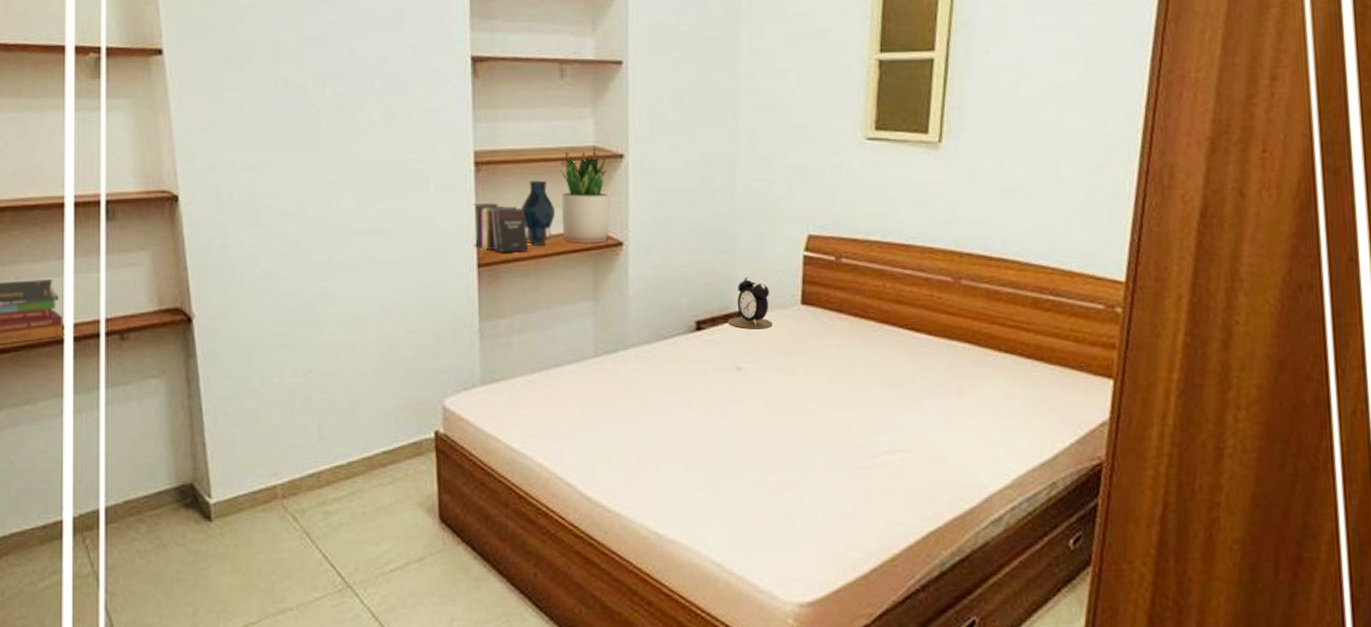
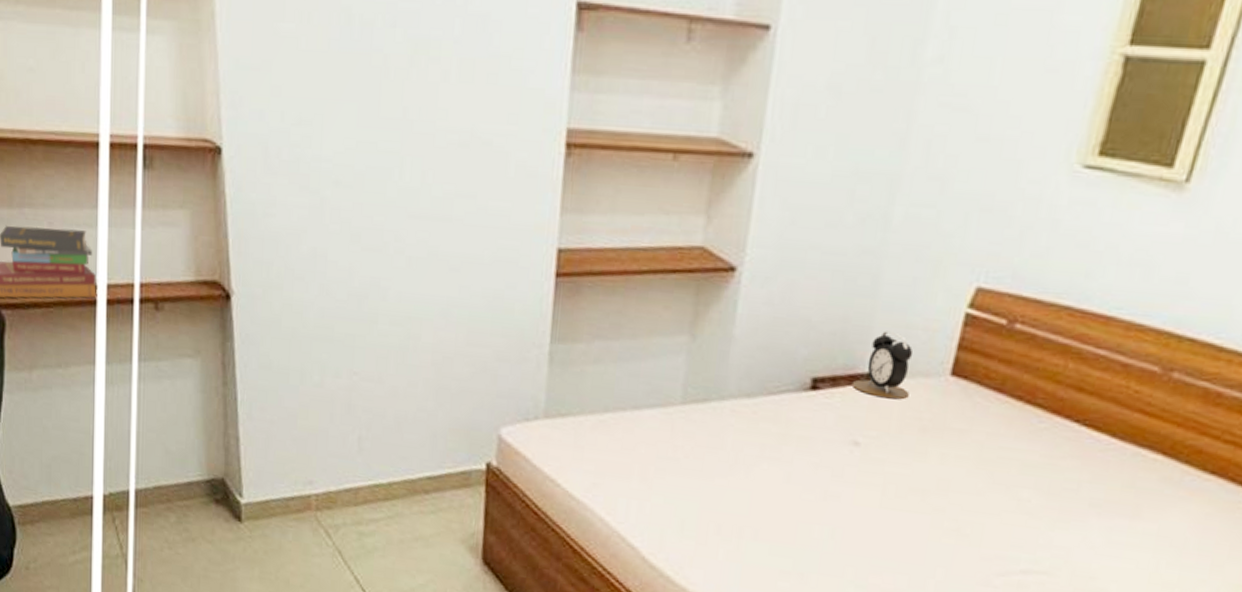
books: present [473,203,528,253] -> none [552,197,620,264]
vase: present [521,180,556,246] -> none [615,175,658,259]
planter: present [560,146,610,243] -> none [662,137,730,265]

